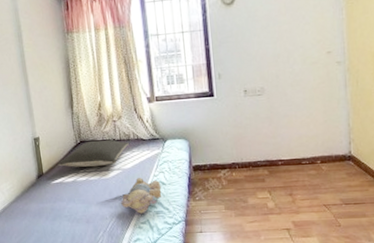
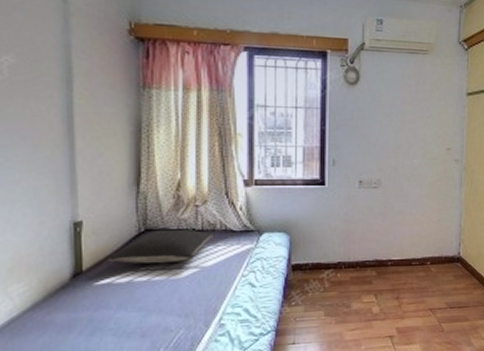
teddy bear: present [121,178,162,214] -> none [194,278,250,324]

